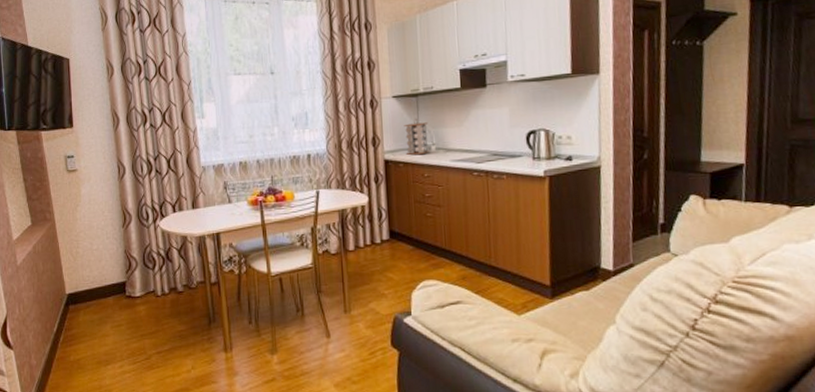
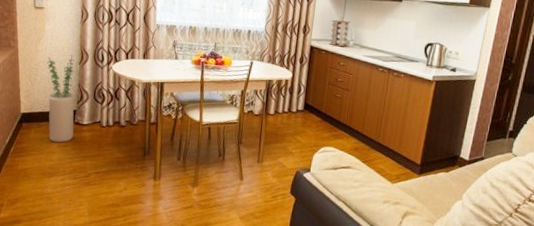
vase: none [87,218,127,324] -> present [46,55,74,143]

